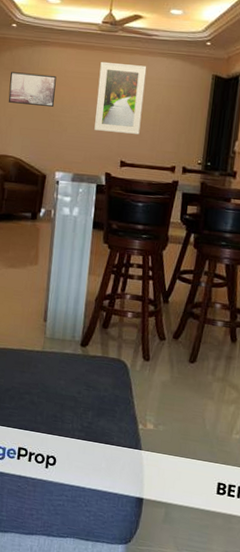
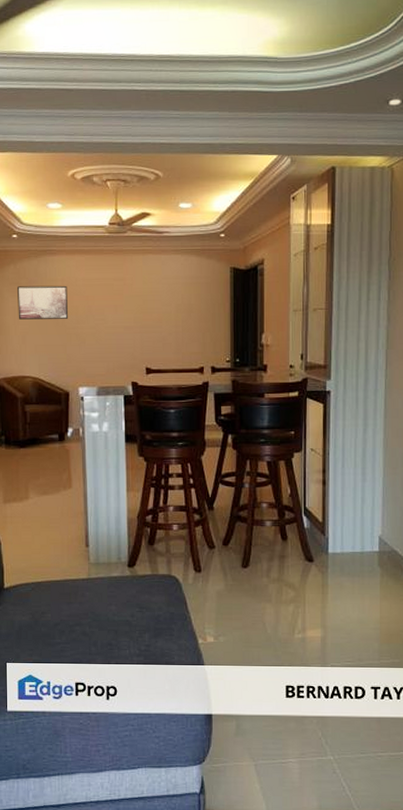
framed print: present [94,61,147,134] -> none [112,265,162,339]

